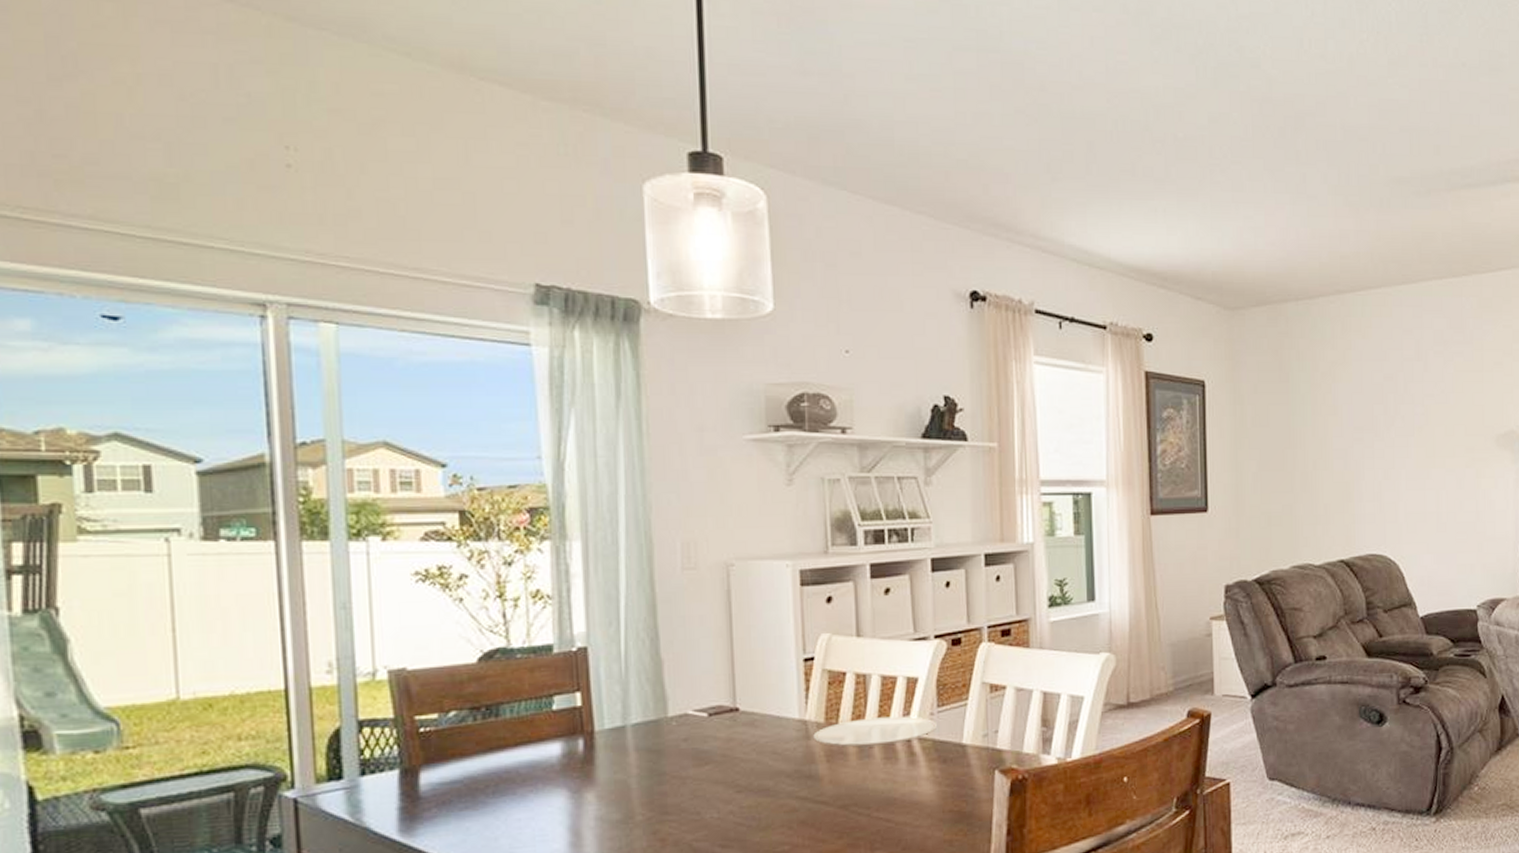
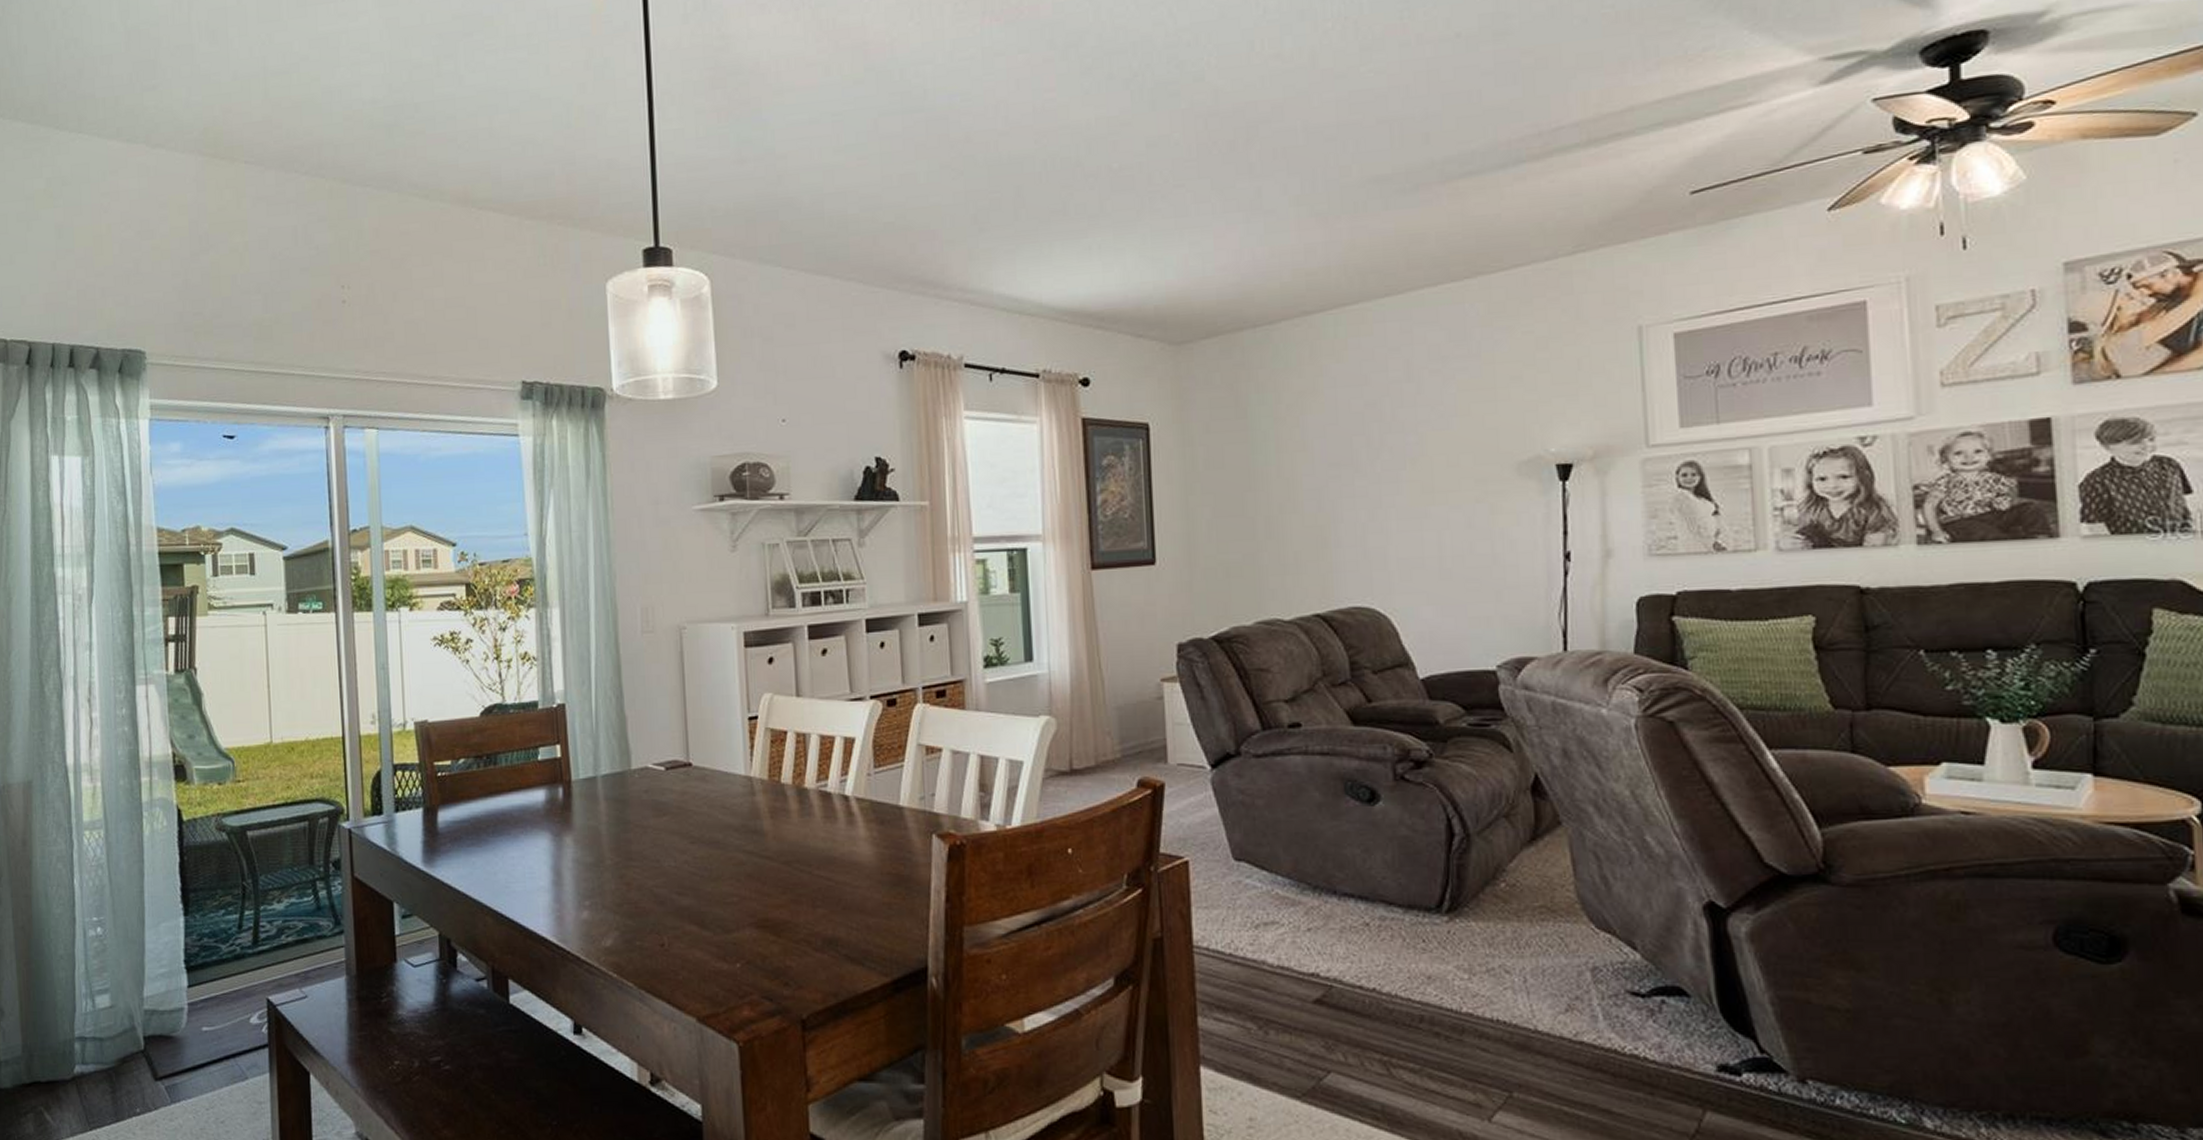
plate: present [813,716,938,748] -> none [758,776,875,806]

